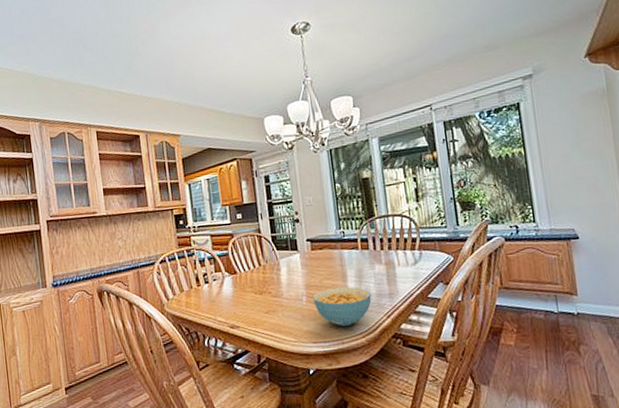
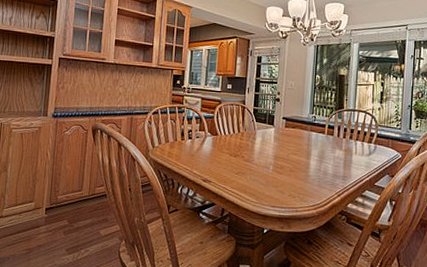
cereal bowl: present [312,286,372,326] -> none [278,162,328,197]

